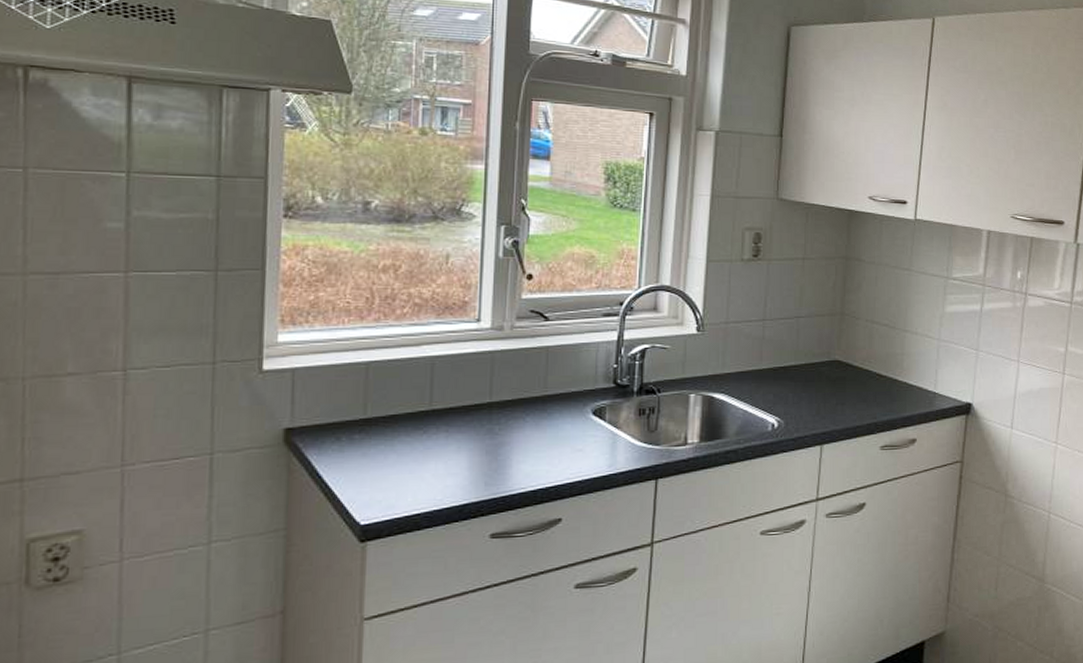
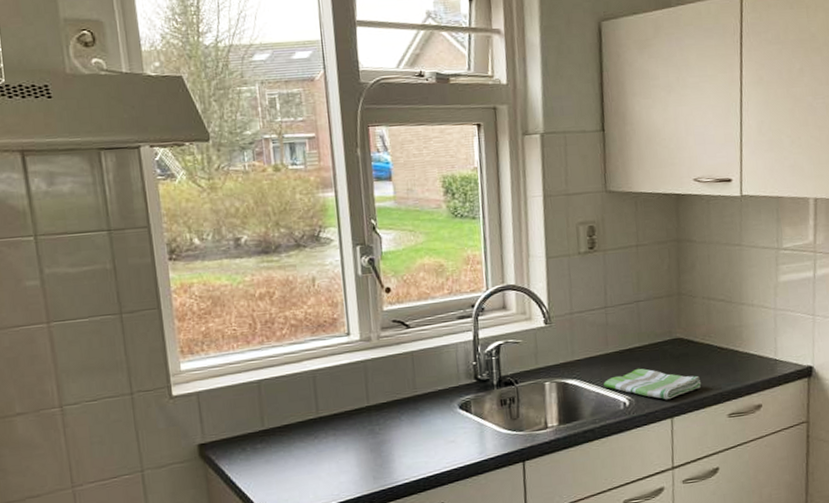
dish towel: none [753,388,856,425] -> present [604,368,702,400]

